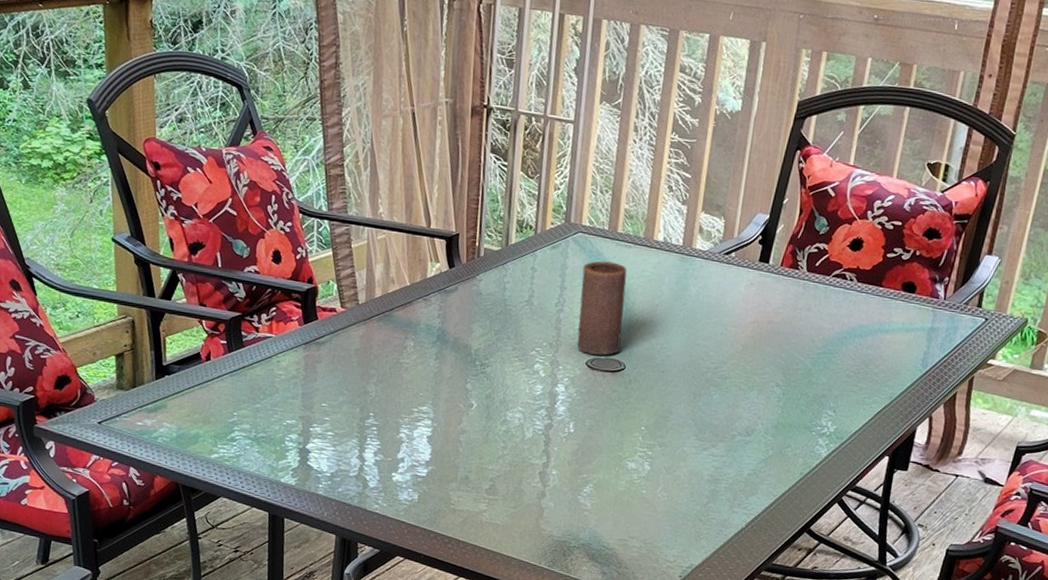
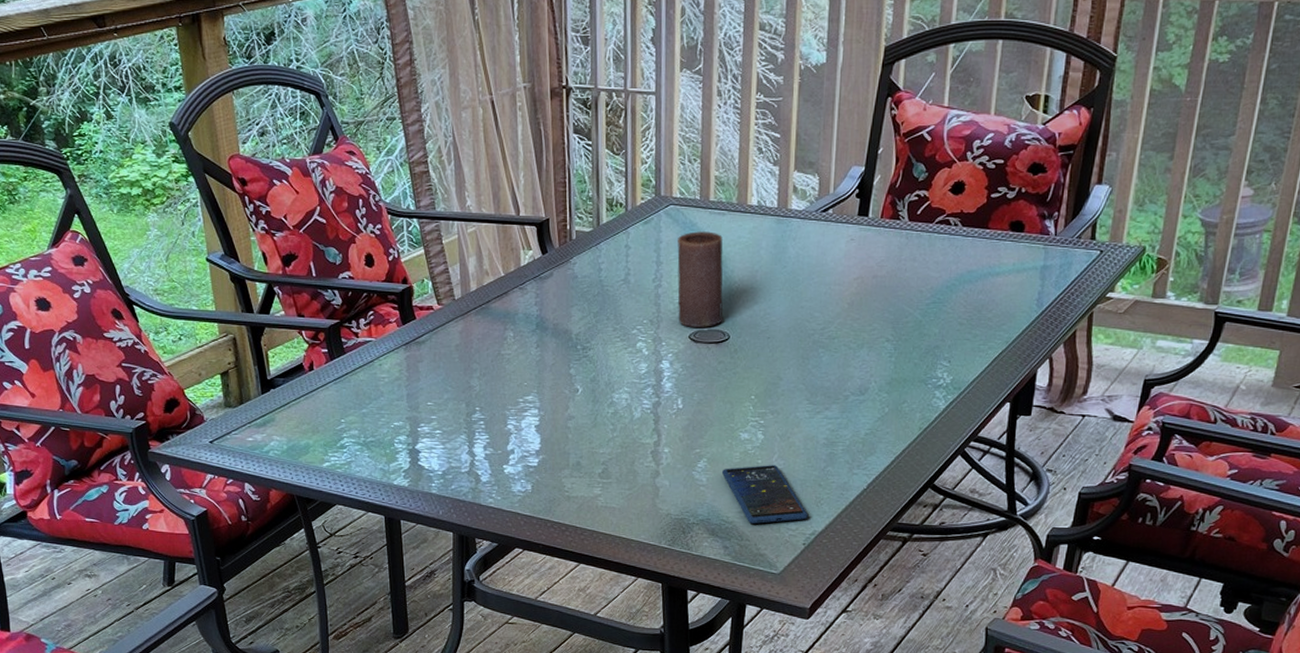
smartphone: none [606,495,687,553] -> present [721,465,809,524]

